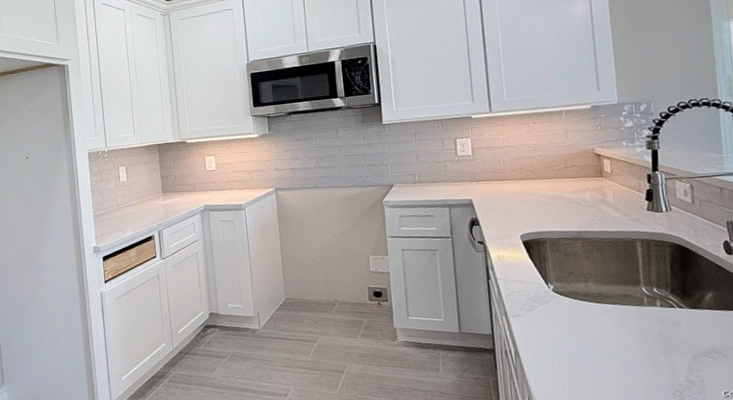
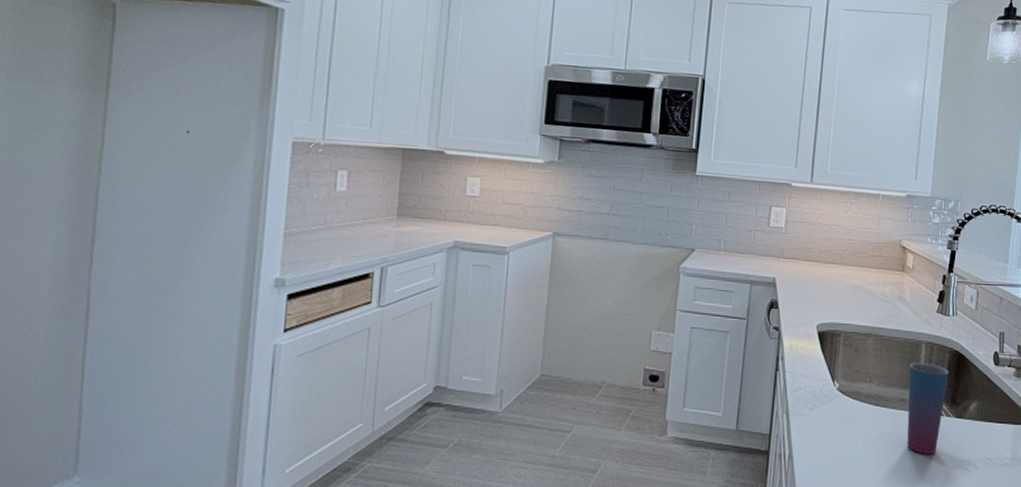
cup: none [626,259,674,345] -> present [907,363,949,454]

